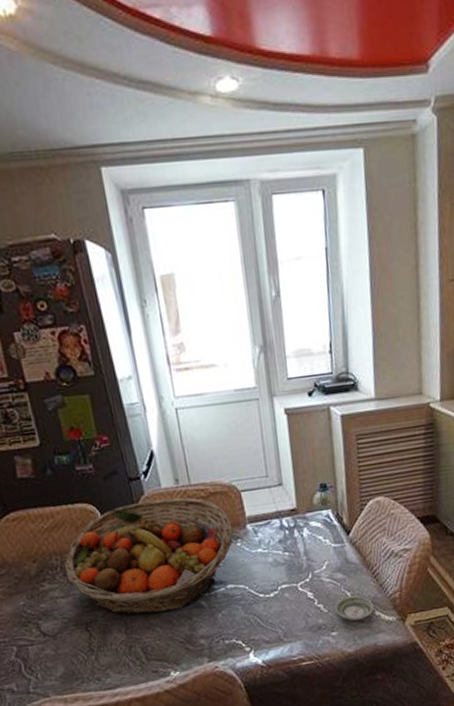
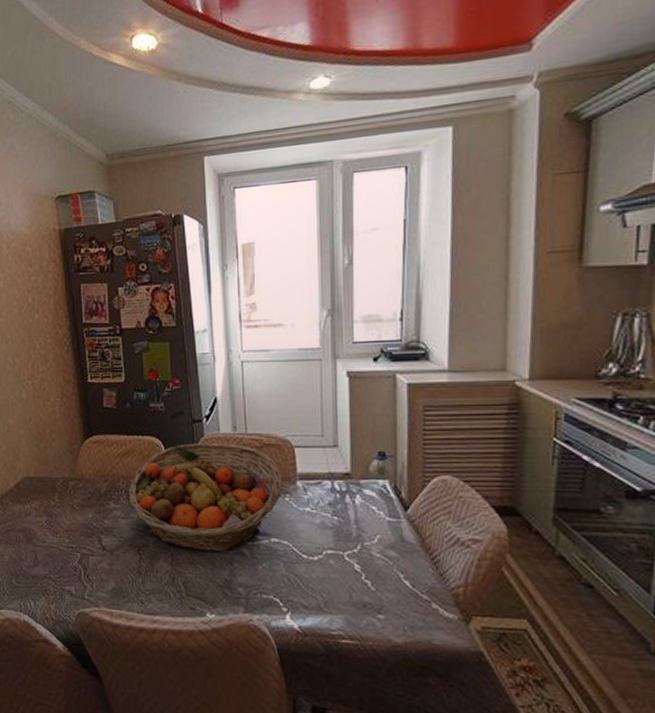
saucer: present [334,595,374,622] -> none [383,578,430,610]

